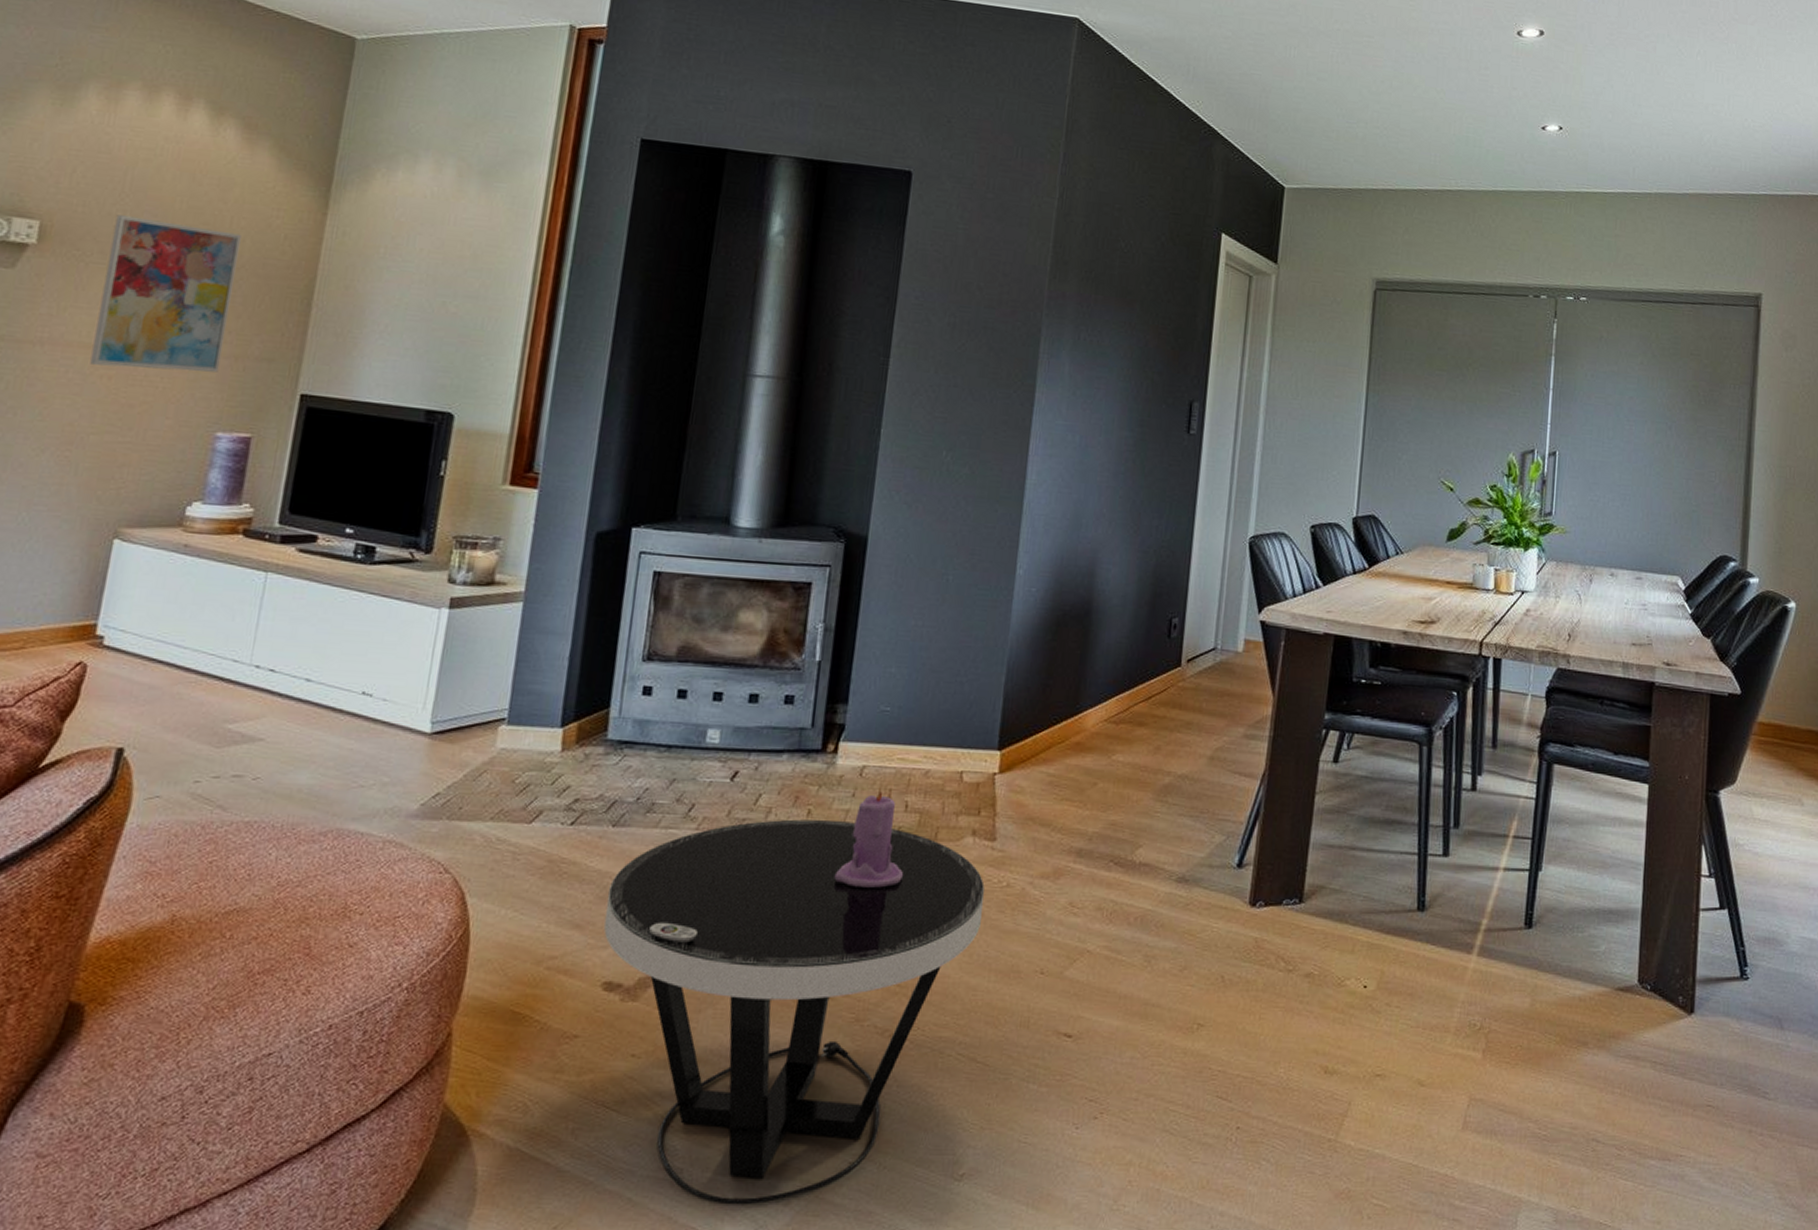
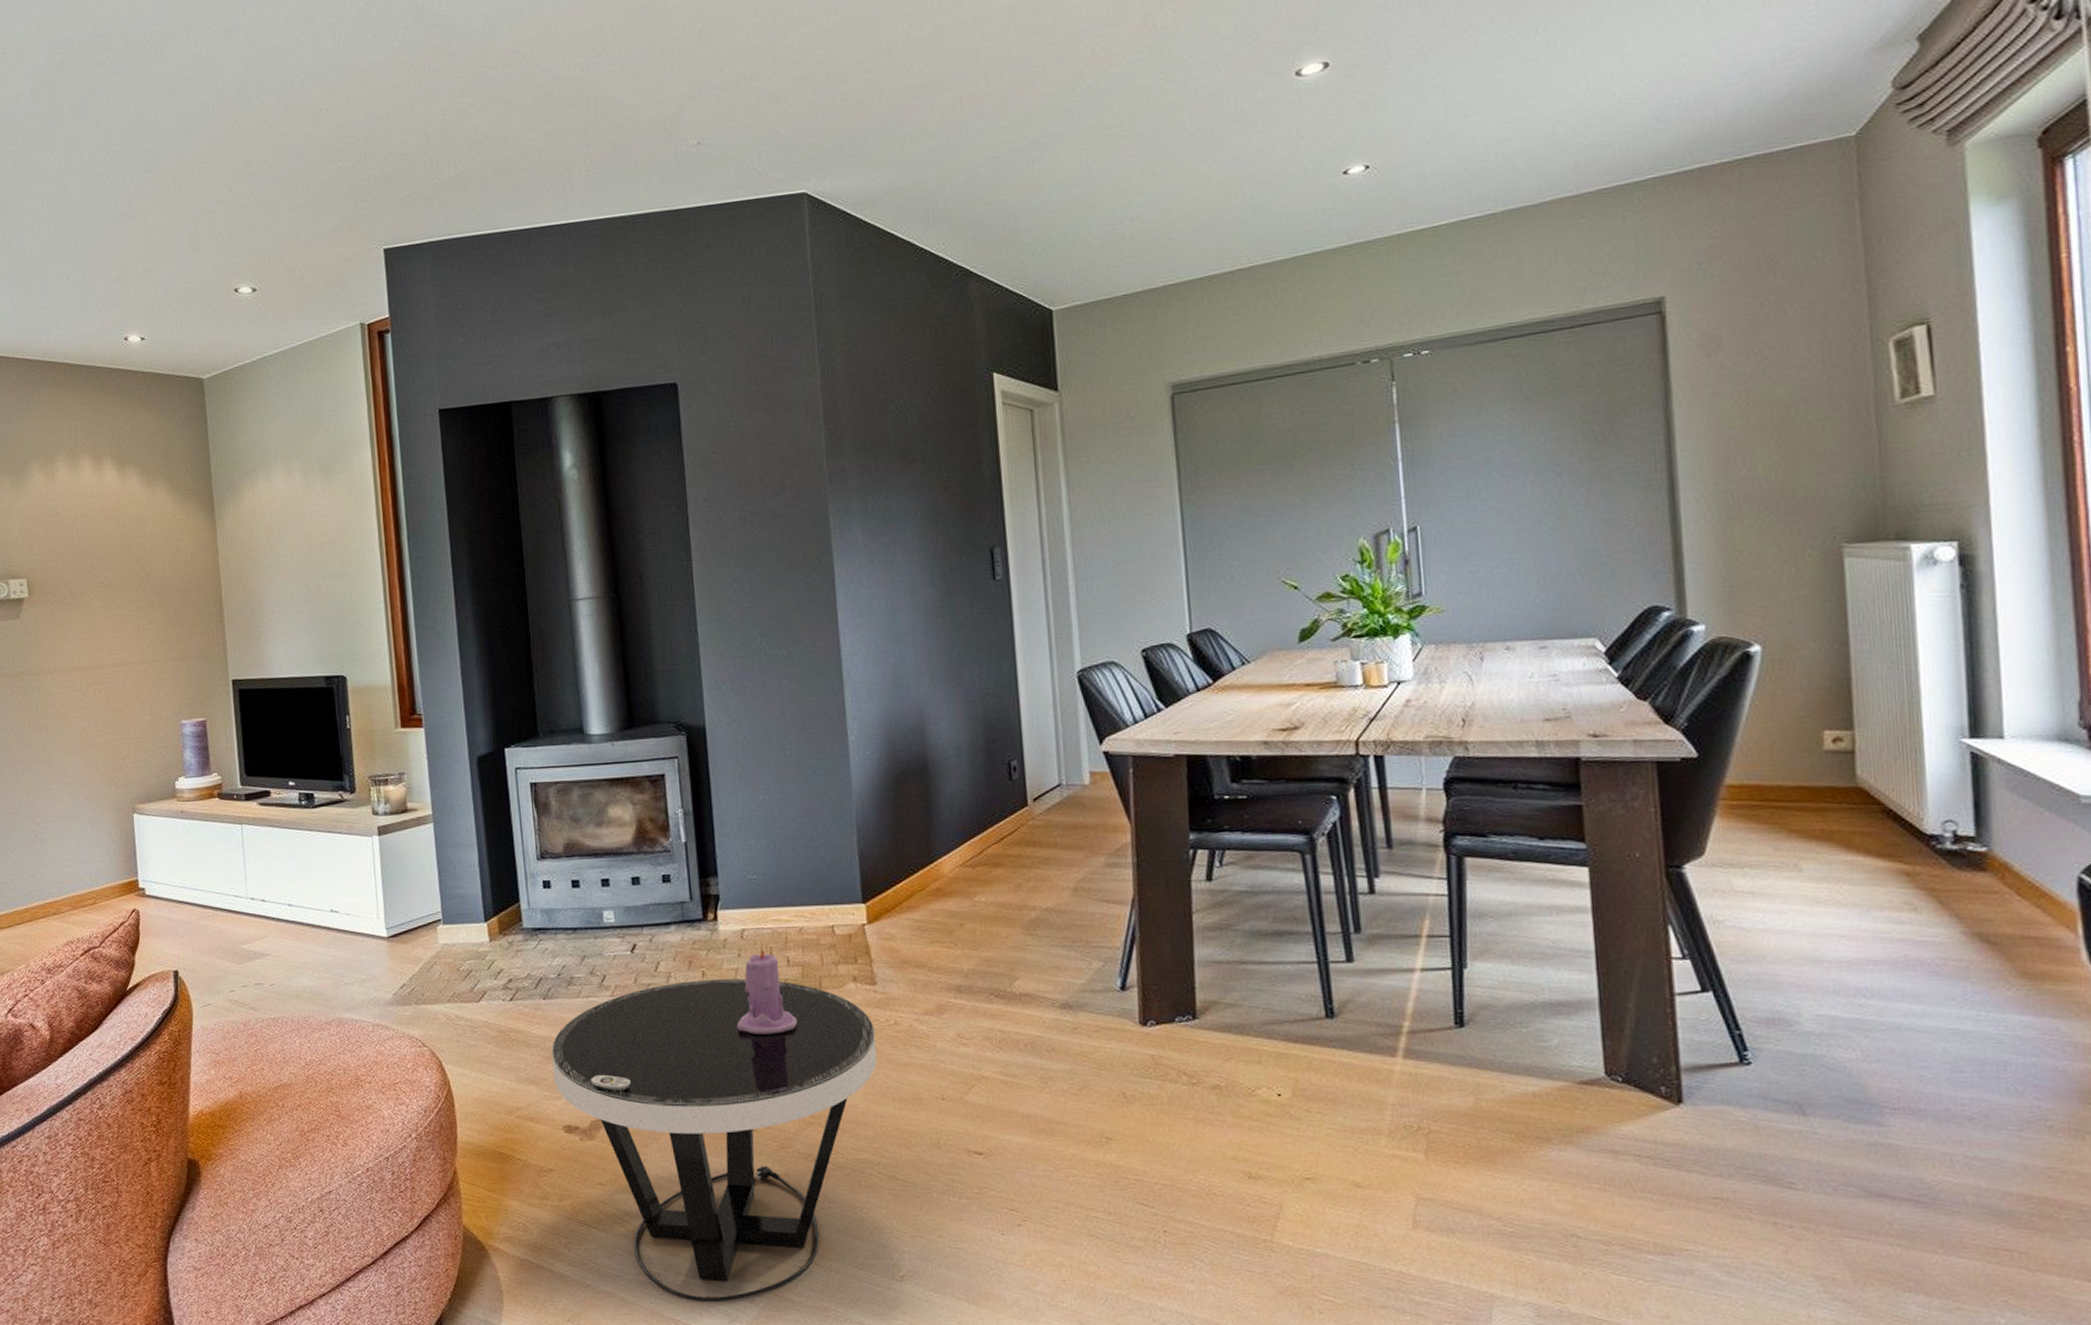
wall art: present [90,215,241,372] -> none [74,560,171,683]

